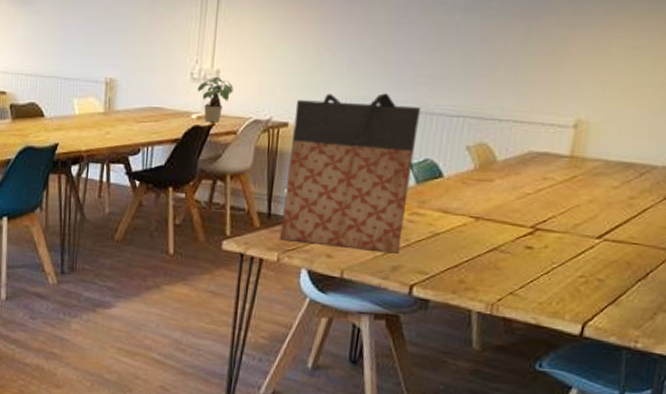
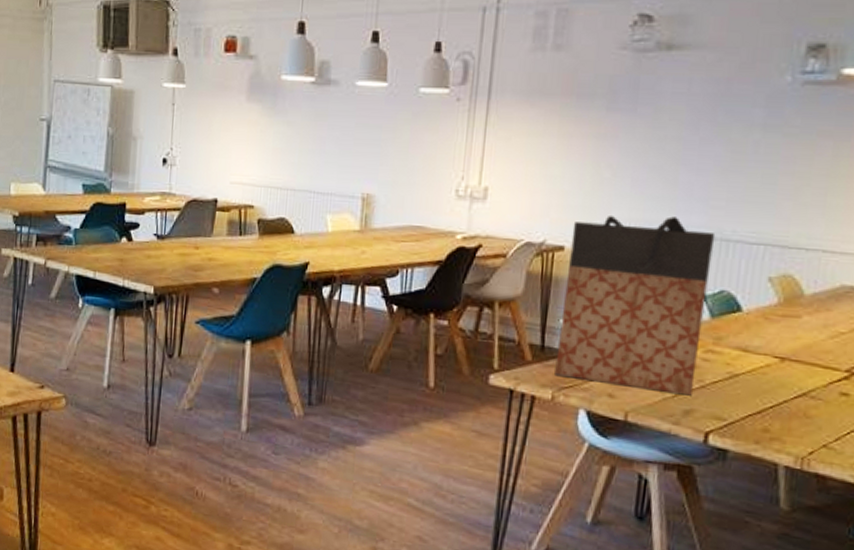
potted plant: present [197,77,234,123] -> none [463,195,503,245]

